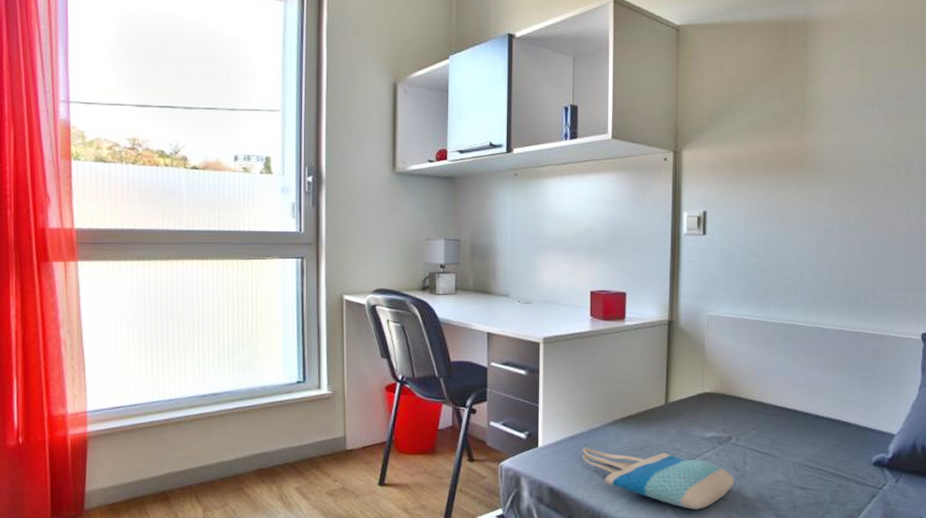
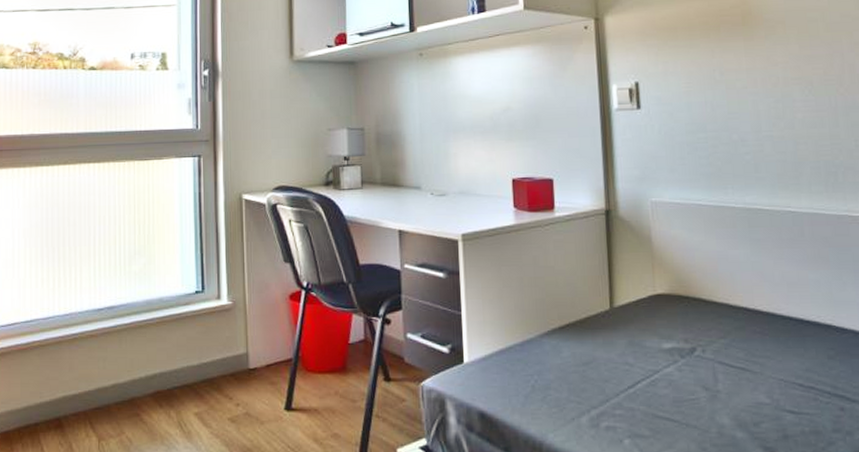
tote bag: present [583,447,735,510] -> none [516,362,705,440]

